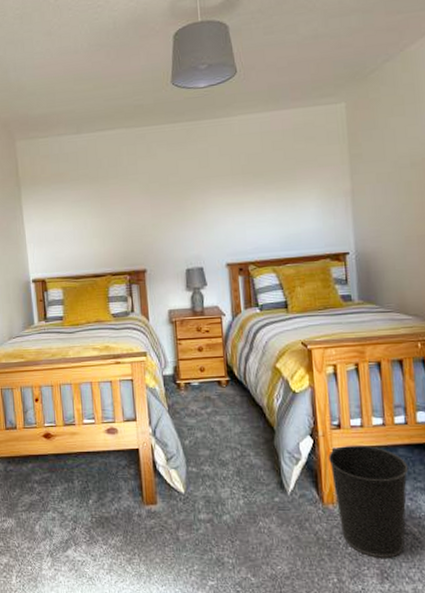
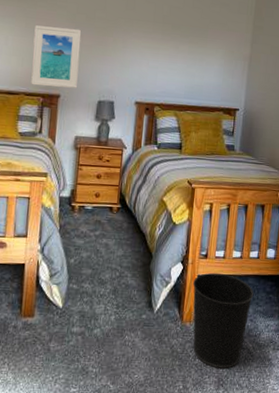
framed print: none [110,198,163,264] -> present [31,25,82,88]

